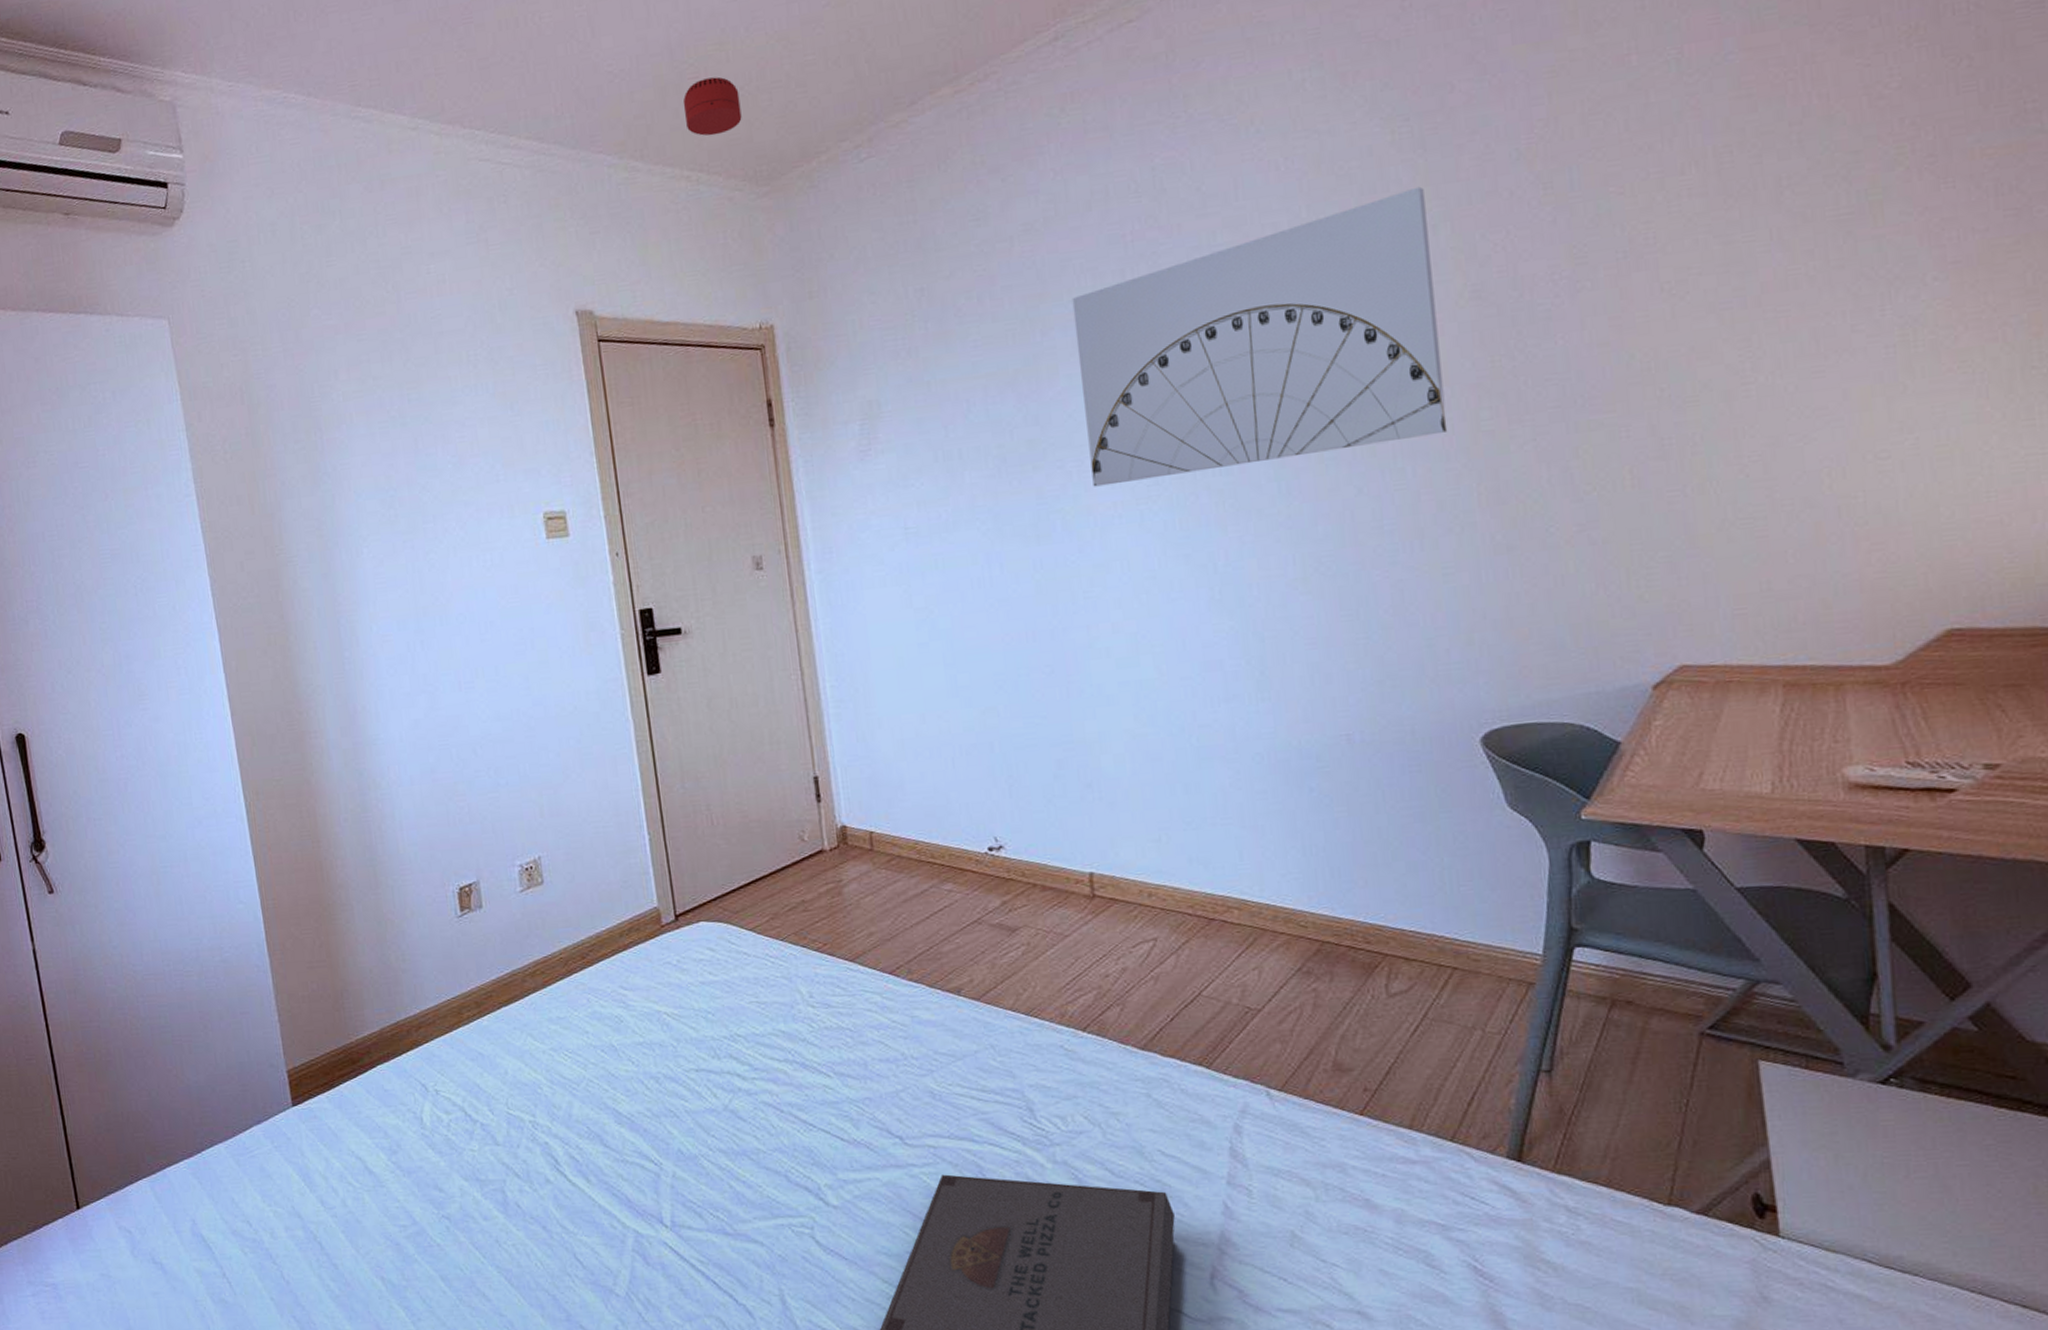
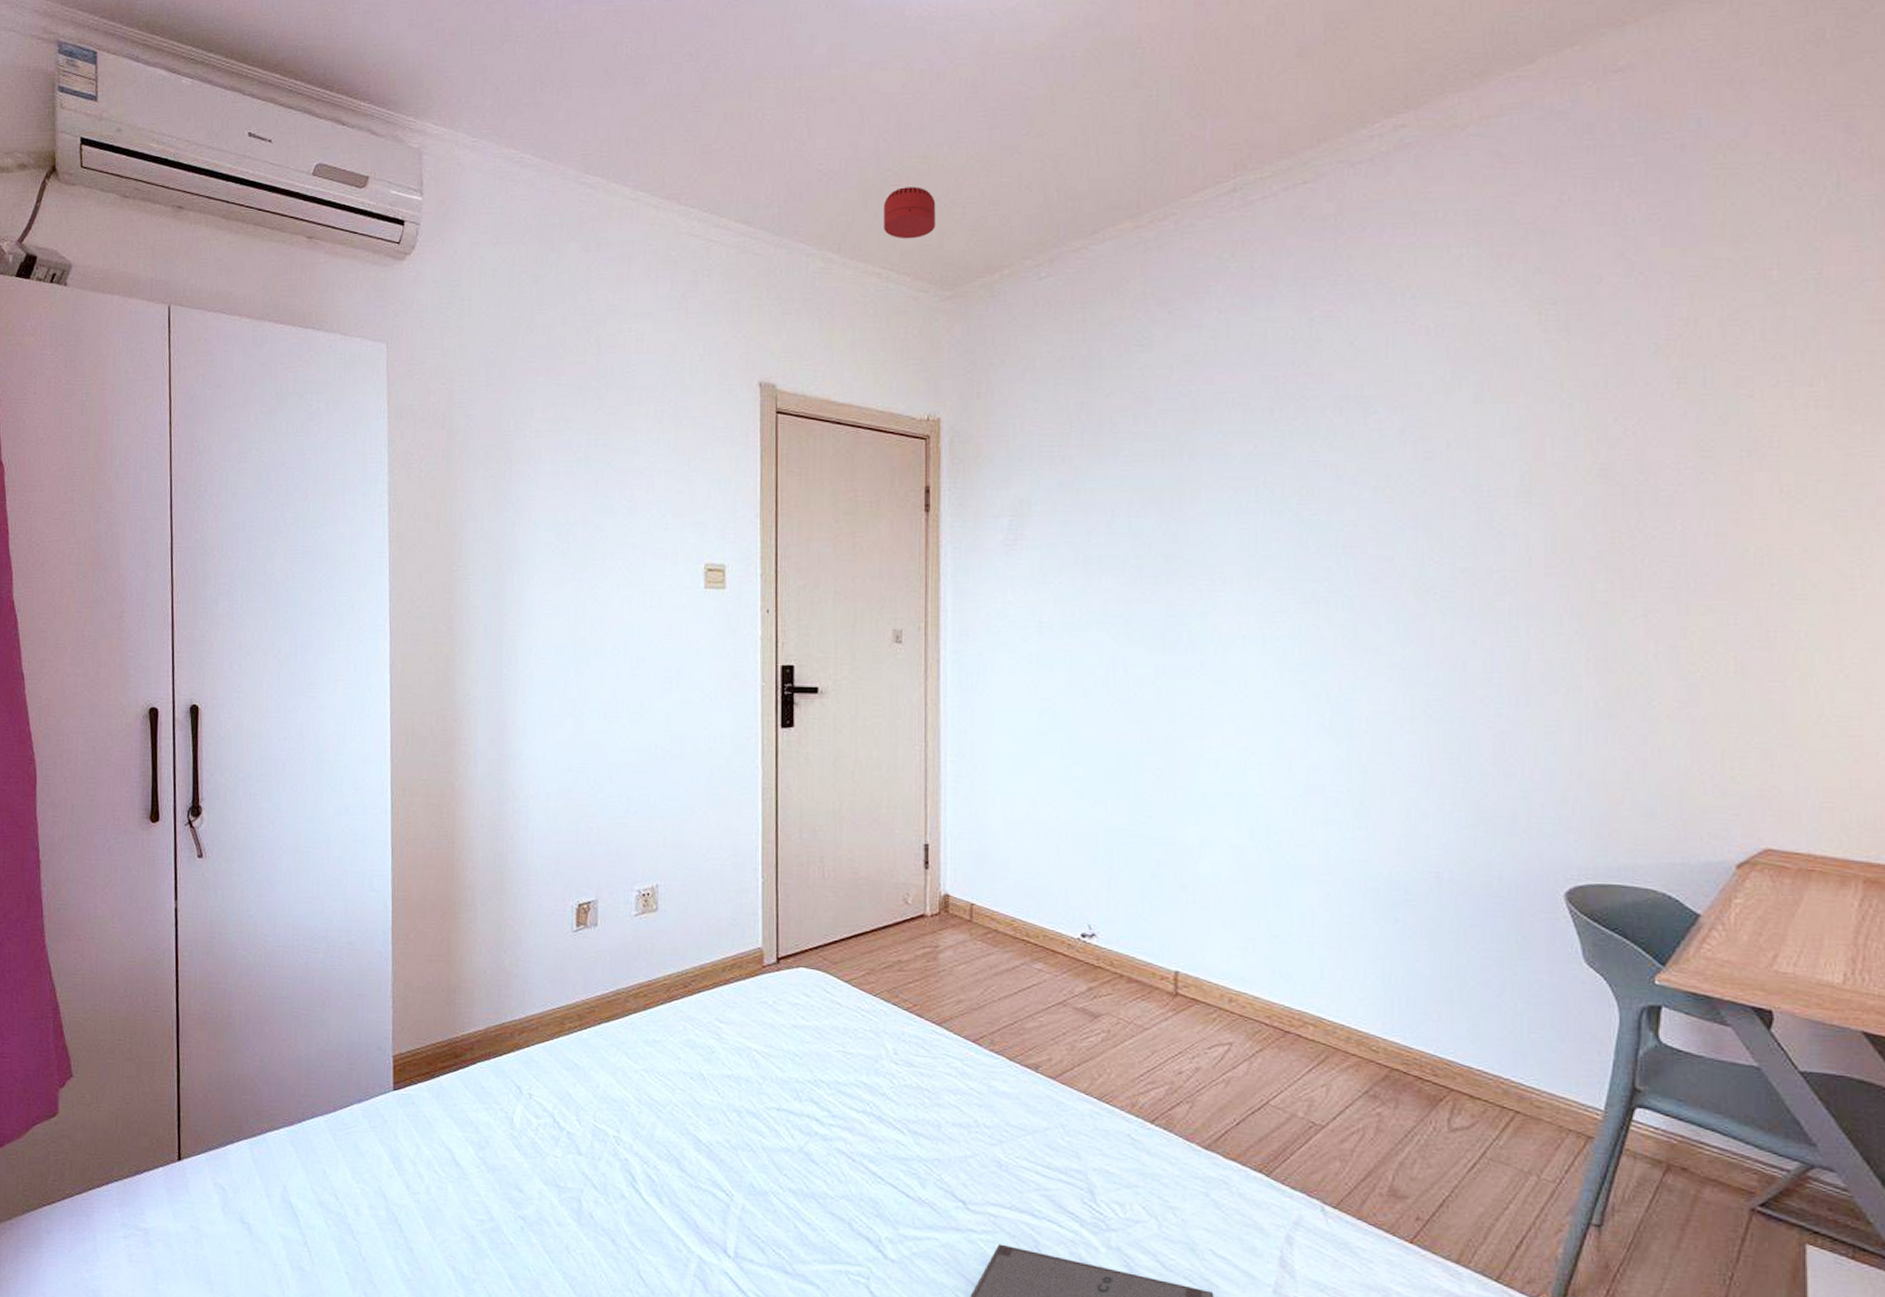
wall art: present [1072,186,1448,487] -> none [1221,366,1564,607]

